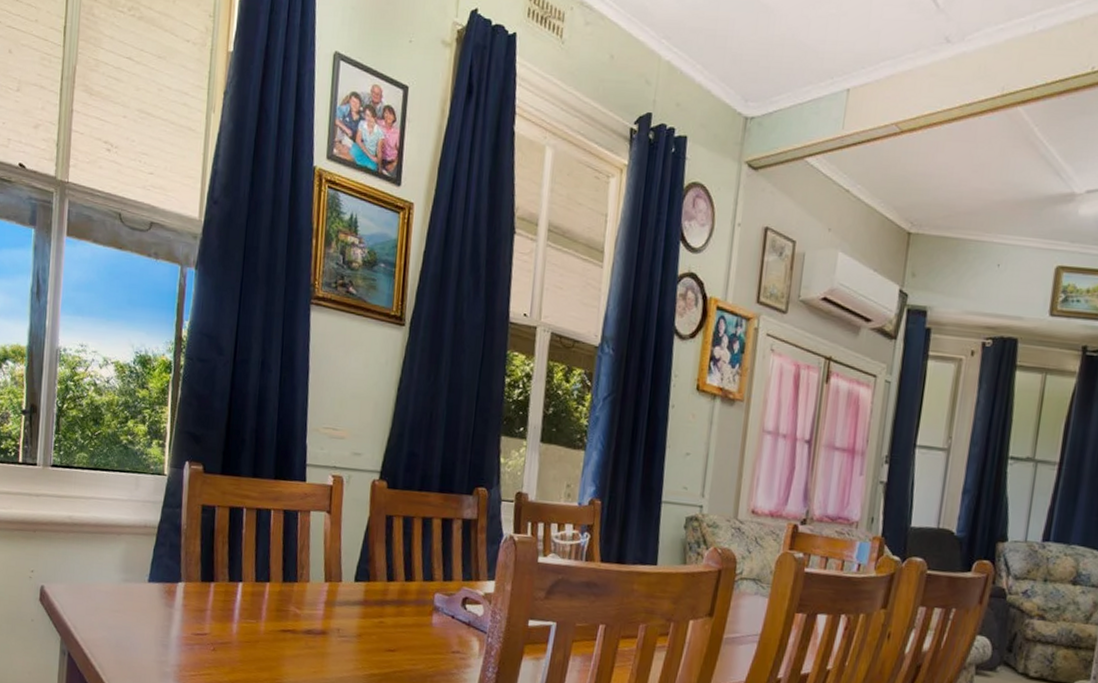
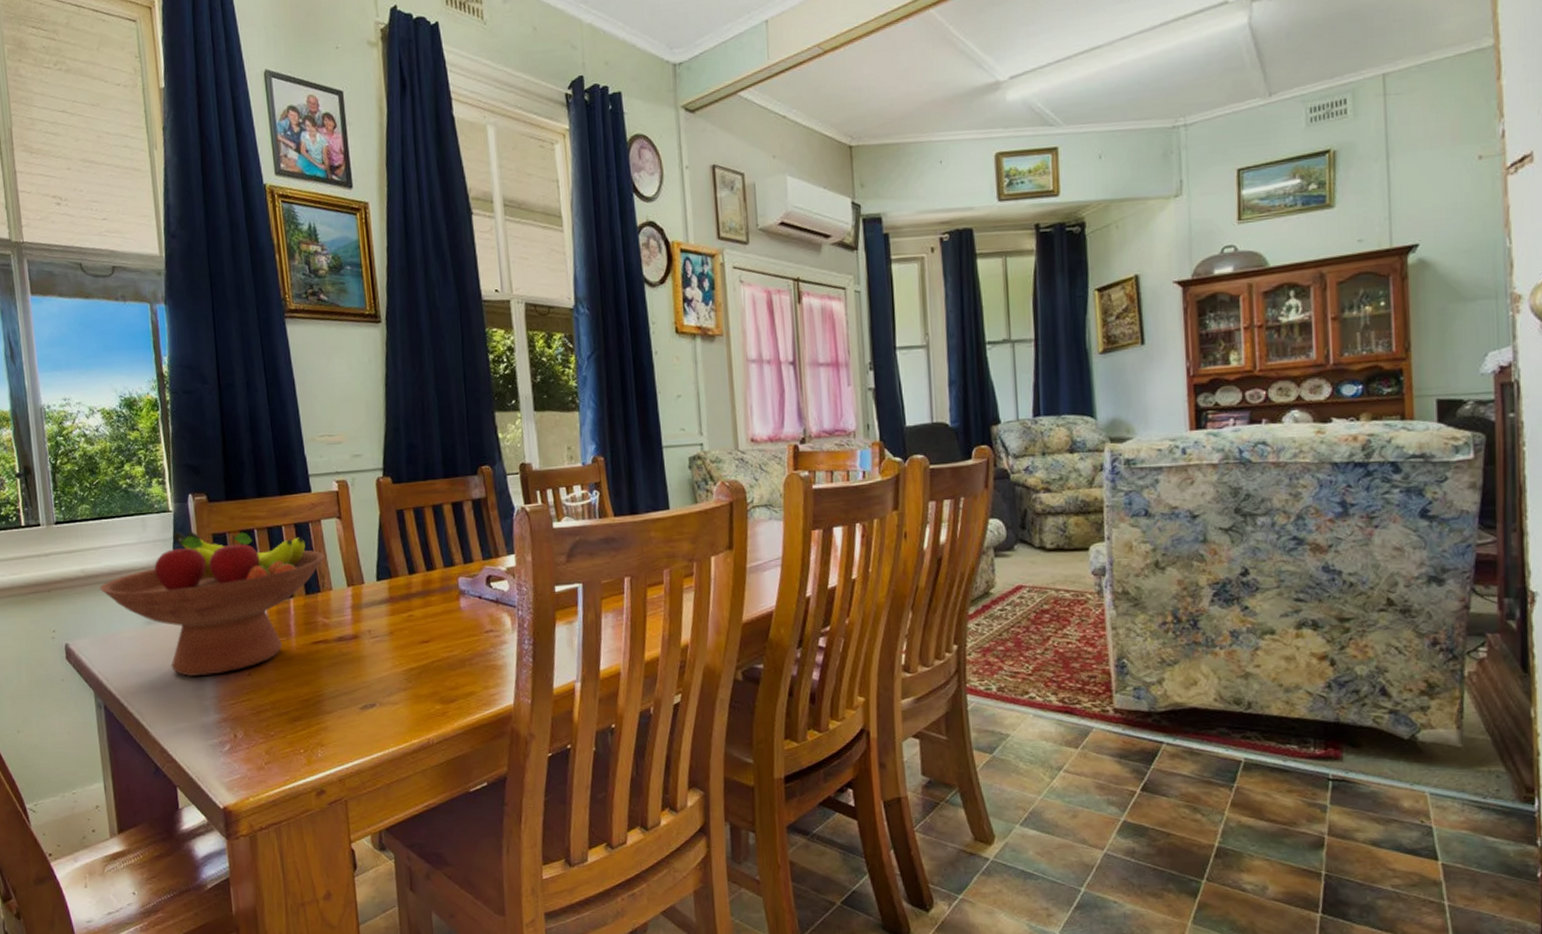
fruit bowl: none [84,497,308,644] -> present [100,531,325,676]

